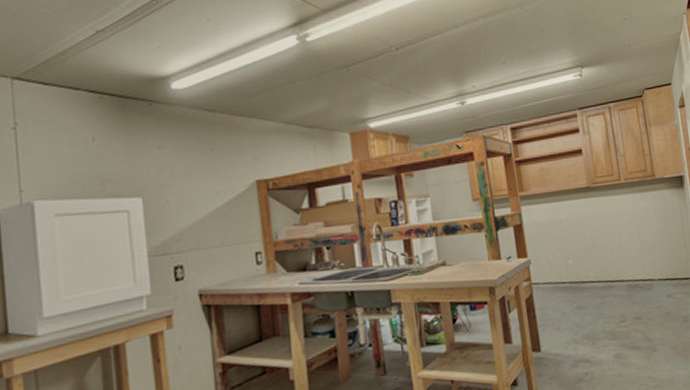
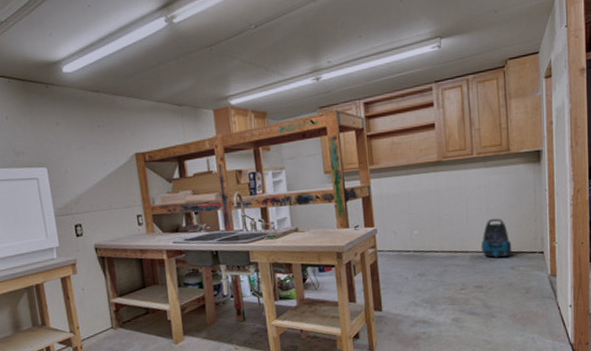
vacuum cleaner: none [636,244,667,287] -> present [481,218,512,259]

